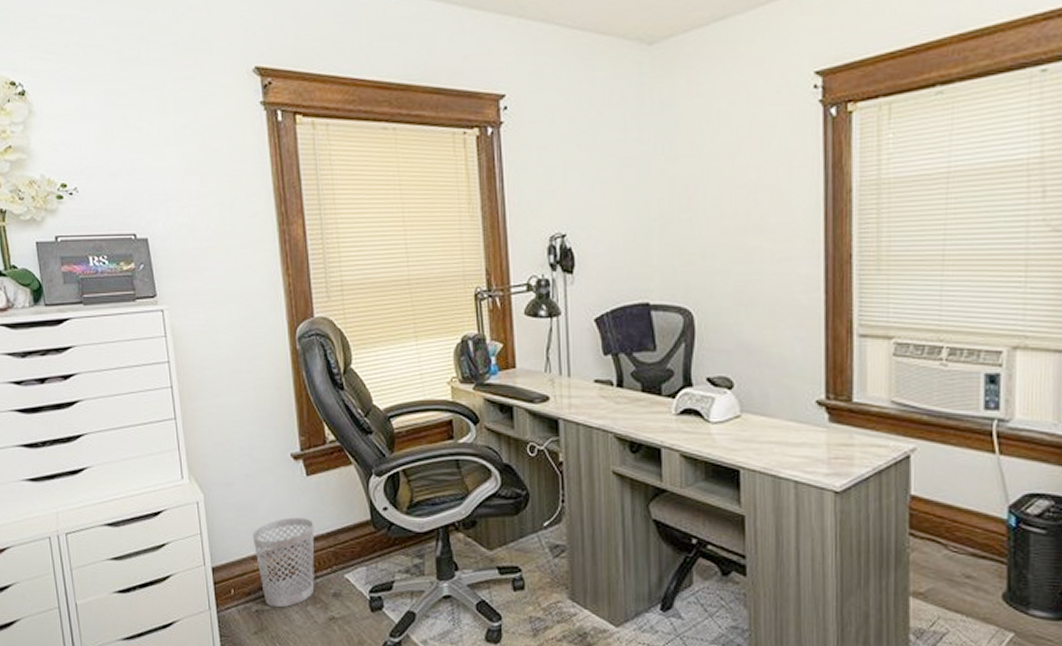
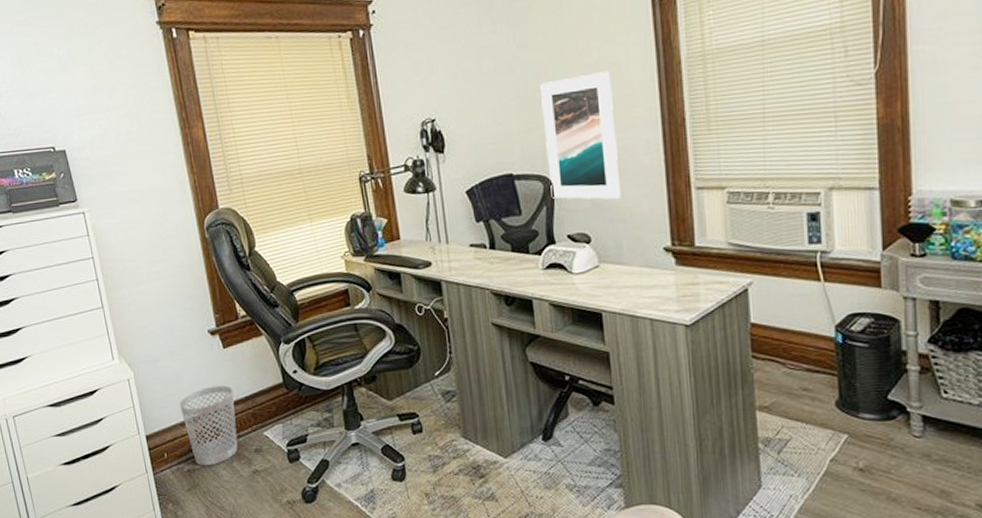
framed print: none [688,194,772,340] -> present [540,71,622,200]

